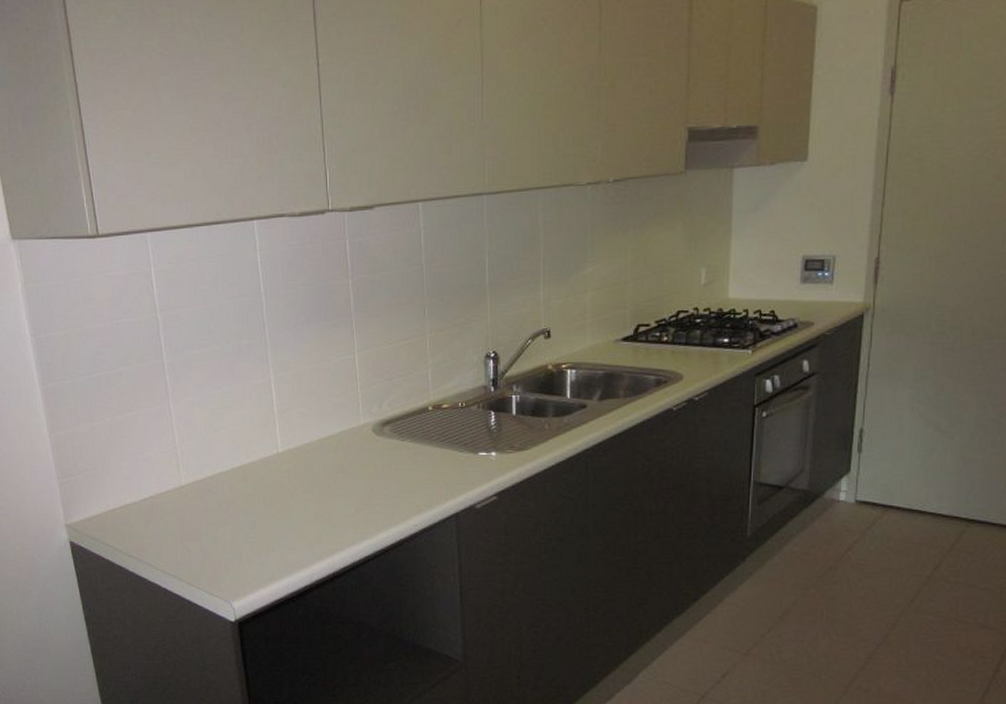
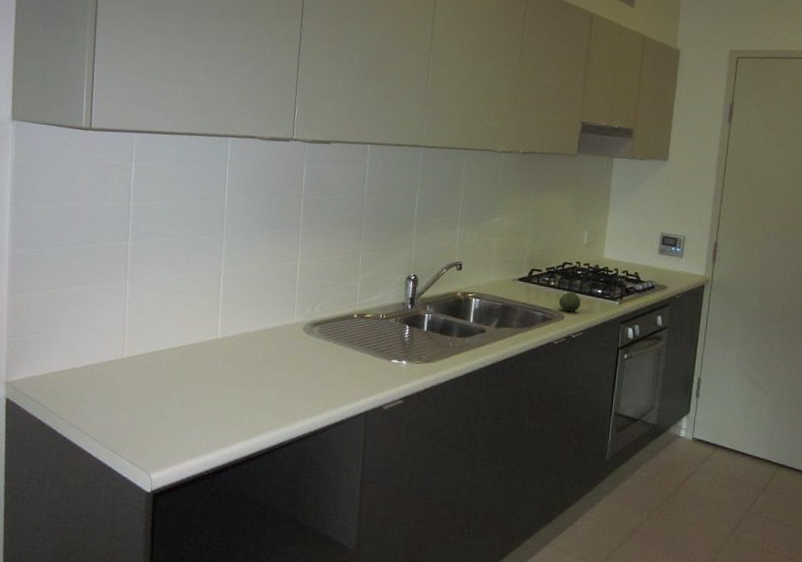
fruit: none [675,344,703,371] -> present [559,291,581,312]

